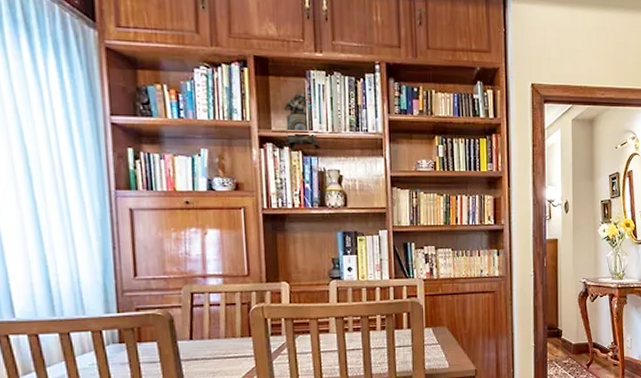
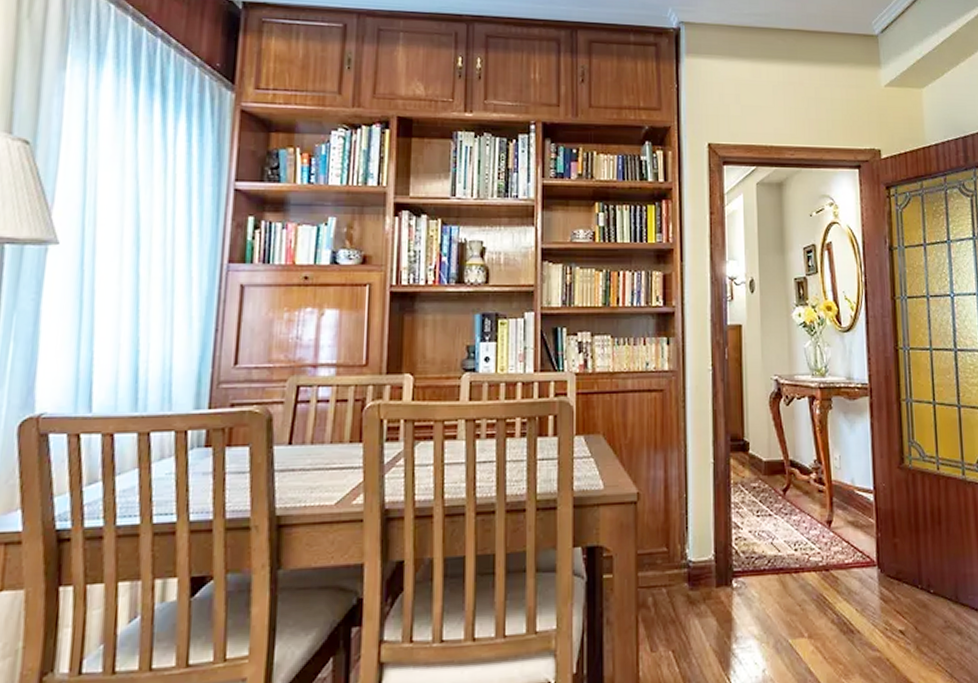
clock: present [281,92,321,149] -> none [419,155,463,218]

